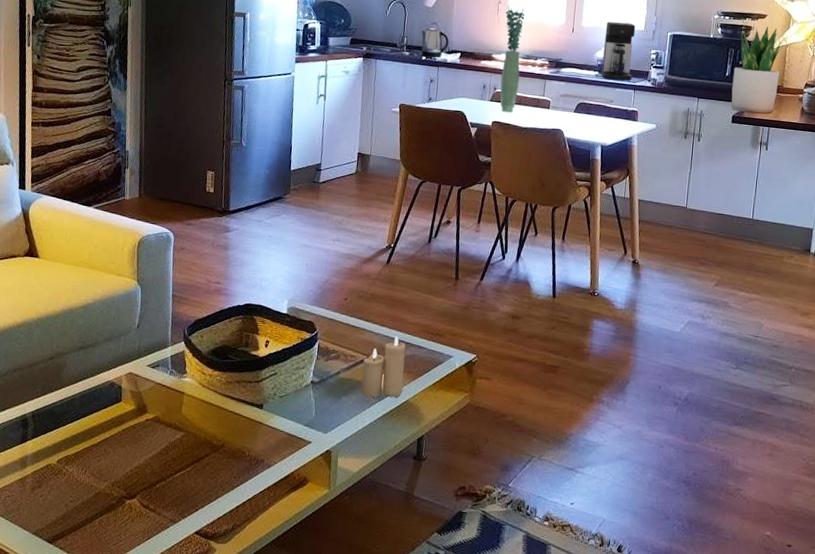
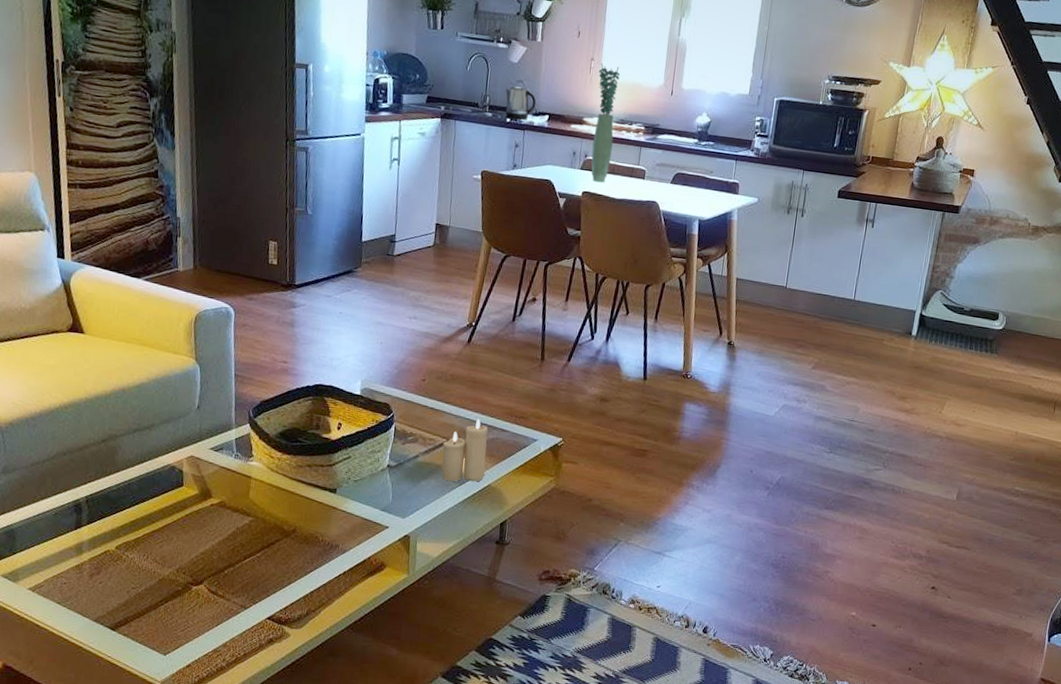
coffee maker: present [601,21,636,81] -> none [701,84,740,150]
planter: present [731,26,782,115] -> none [838,93,895,190]

